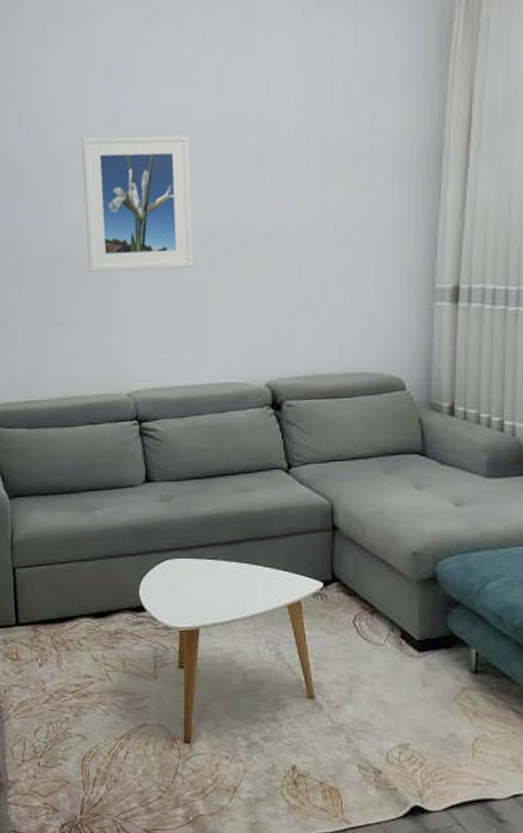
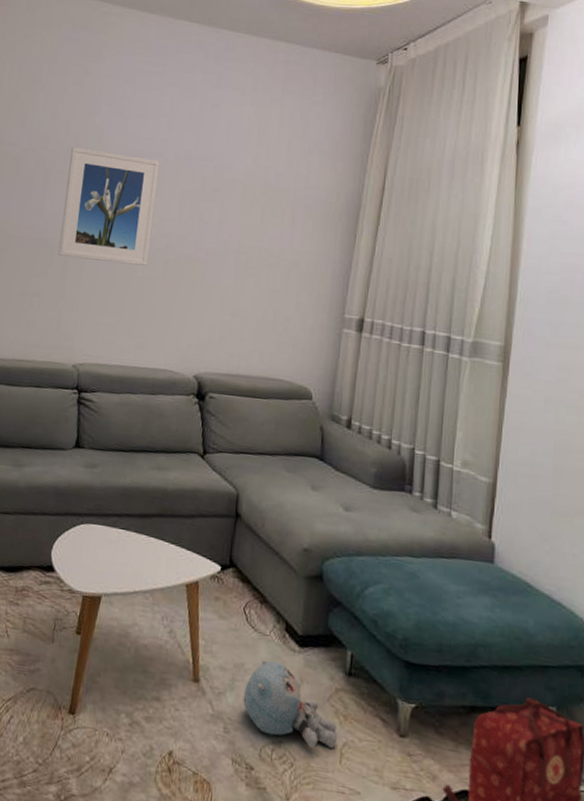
plush toy: none [363,668,467,746] -> present [243,658,338,748]

